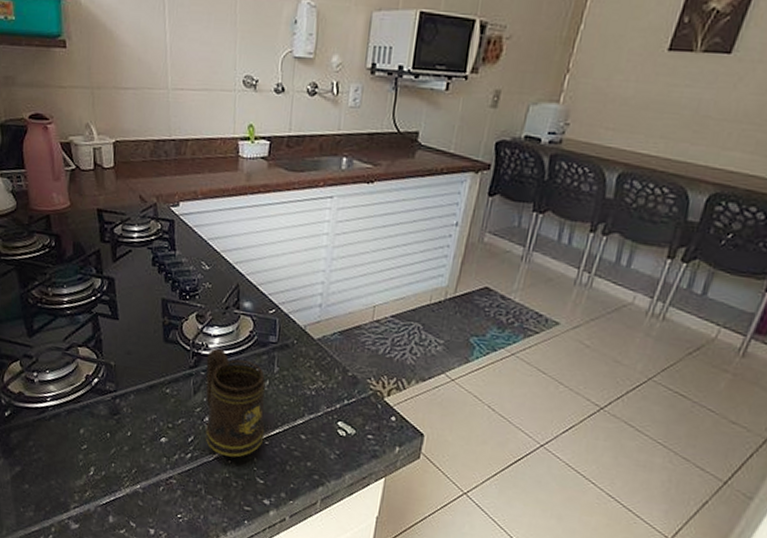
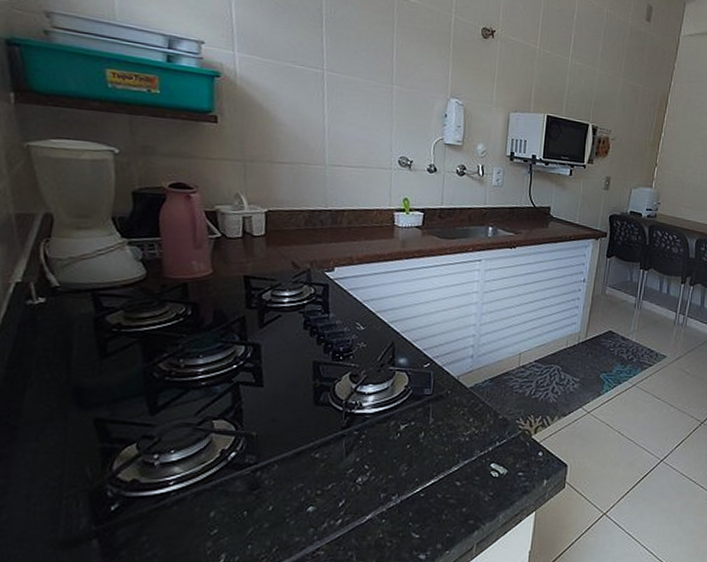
mug: present [205,349,266,458] -> none [357,407,421,515]

